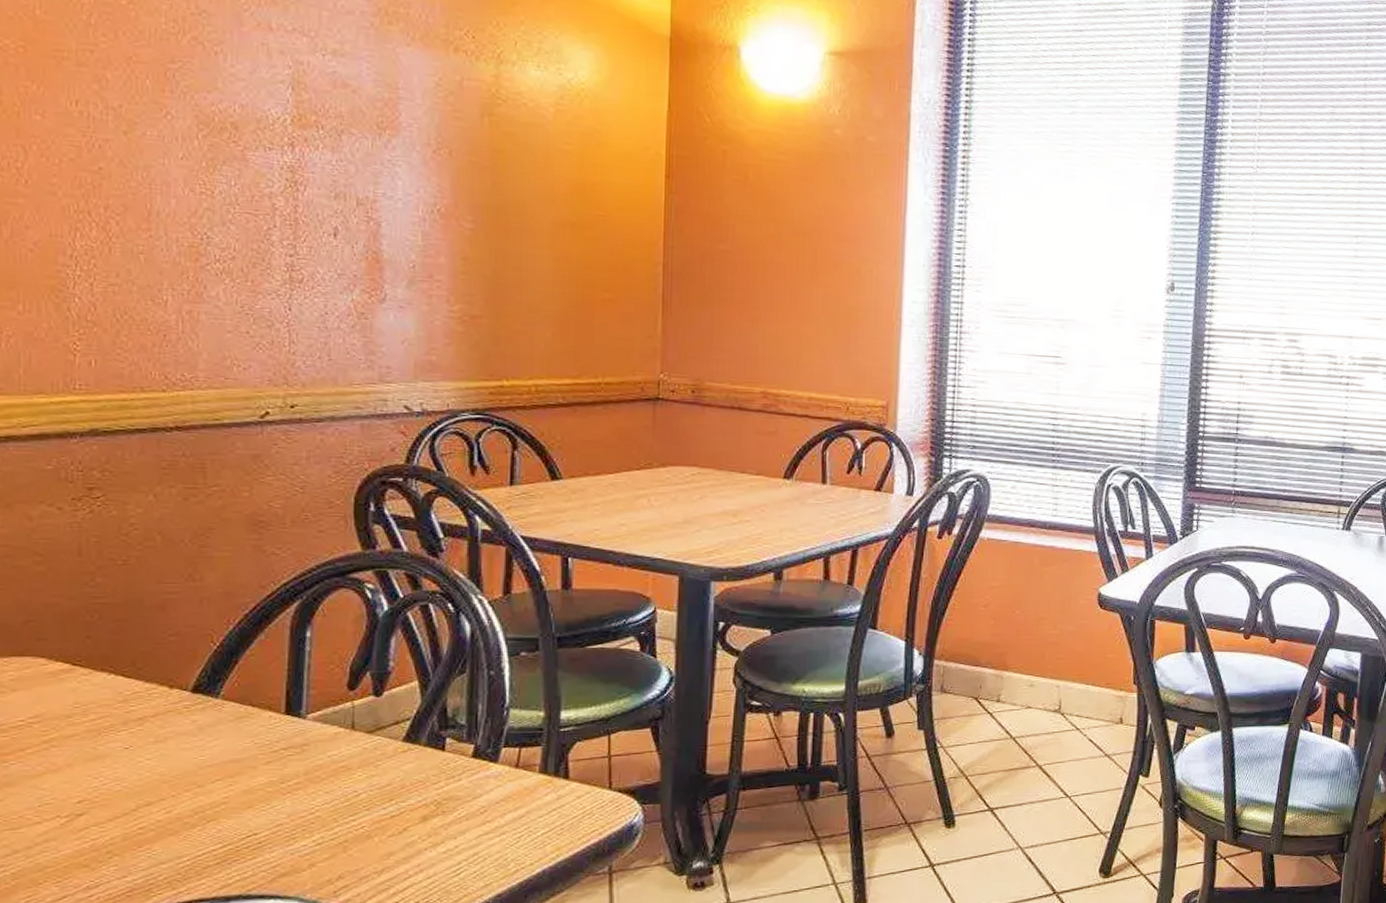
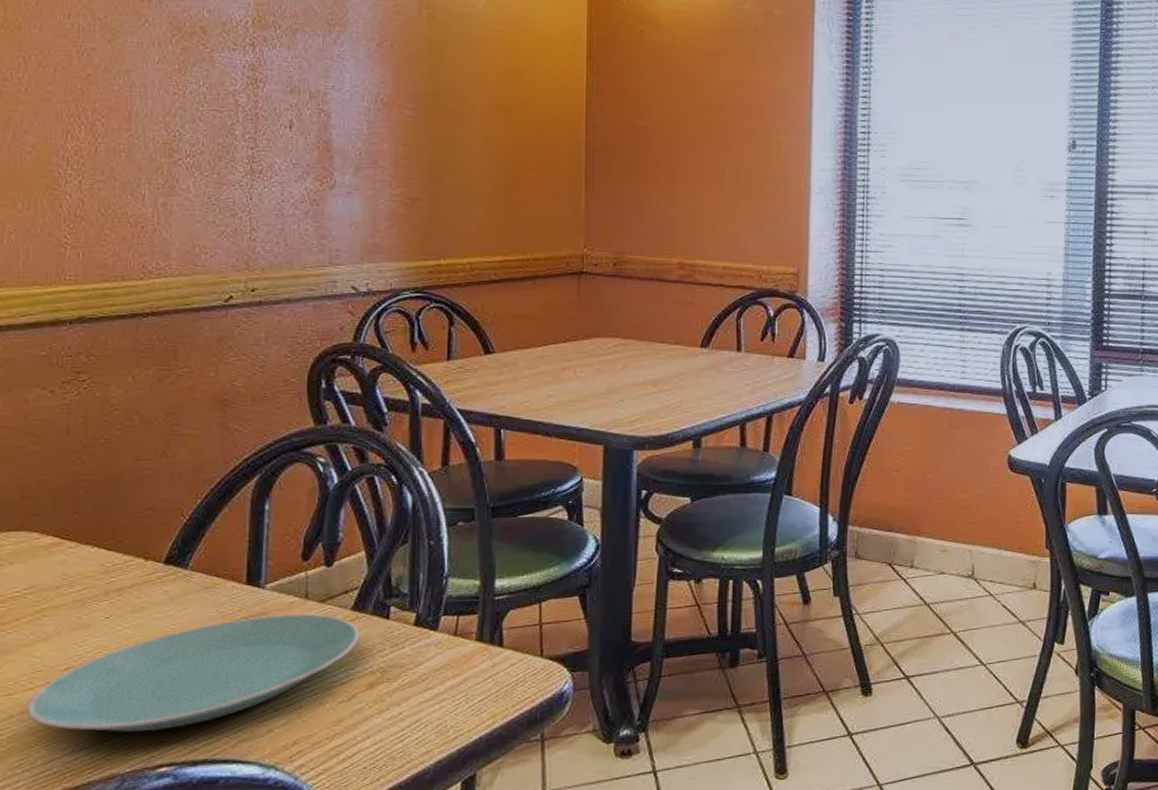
plate: none [32,745,412,868] -> present [26,614,360,732]

